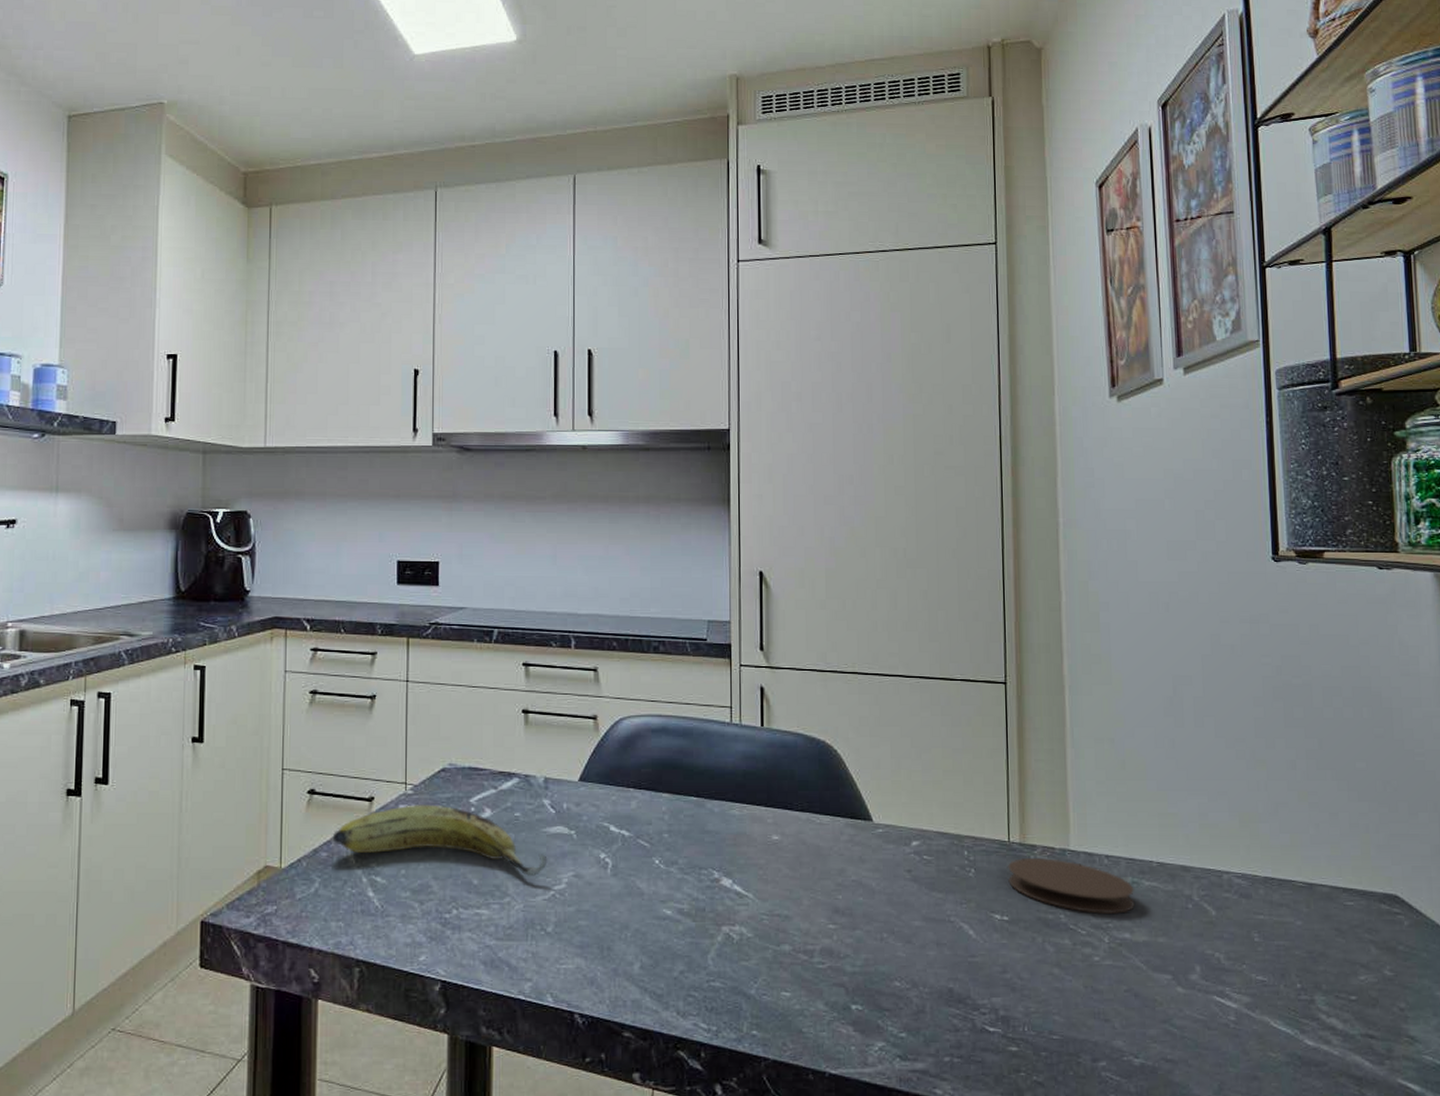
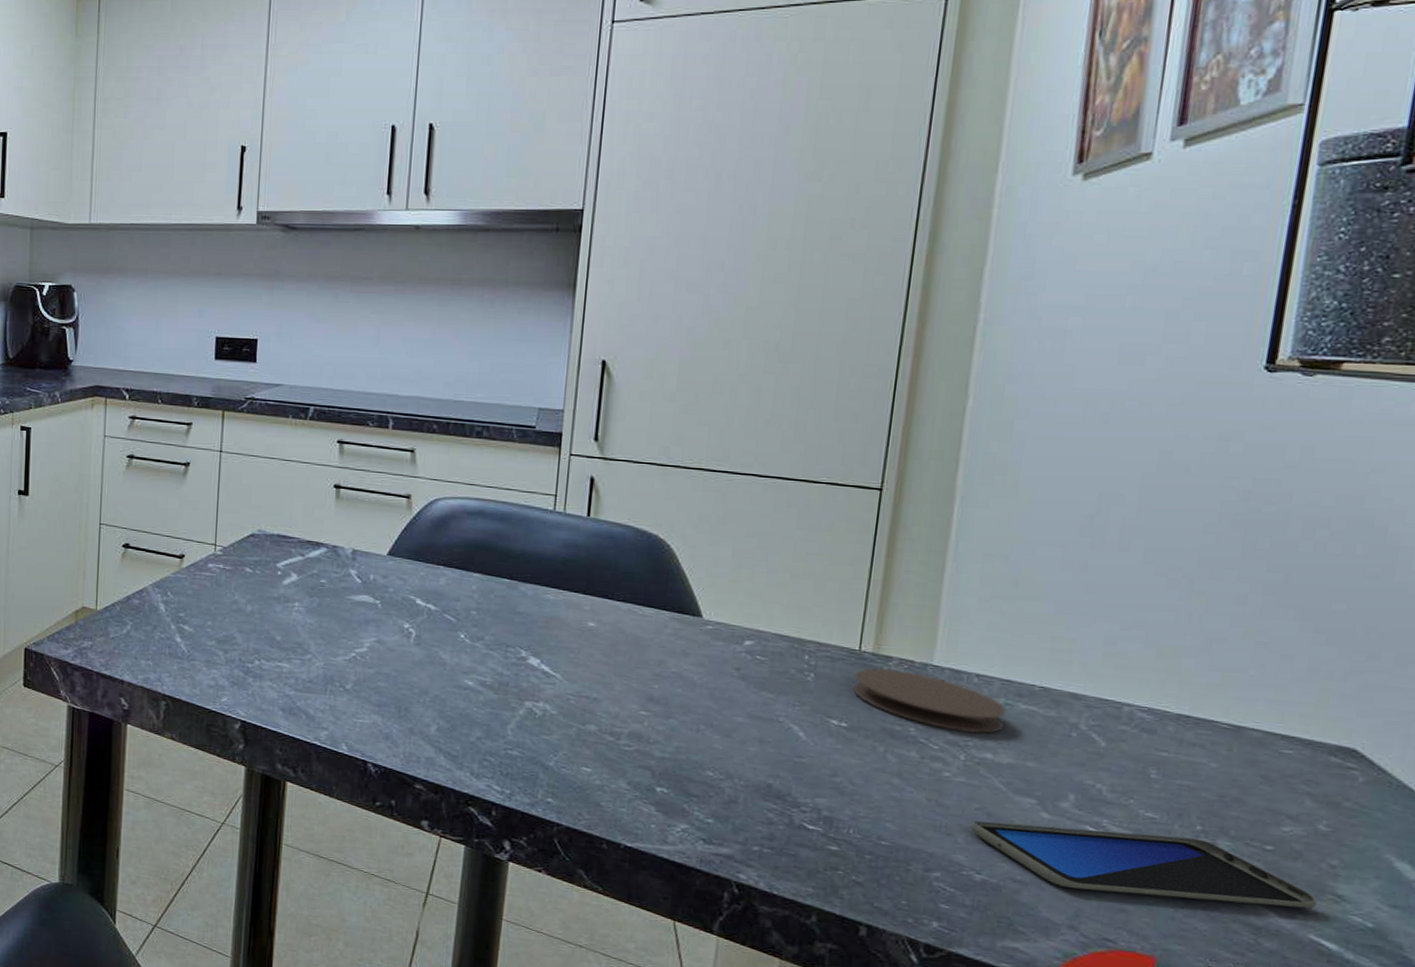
fruit: present [332,804,548,876] -> none [144,564,351,638]
smartphone: none [1123,997,1398,1062] -> present [970,821,1317,909]

